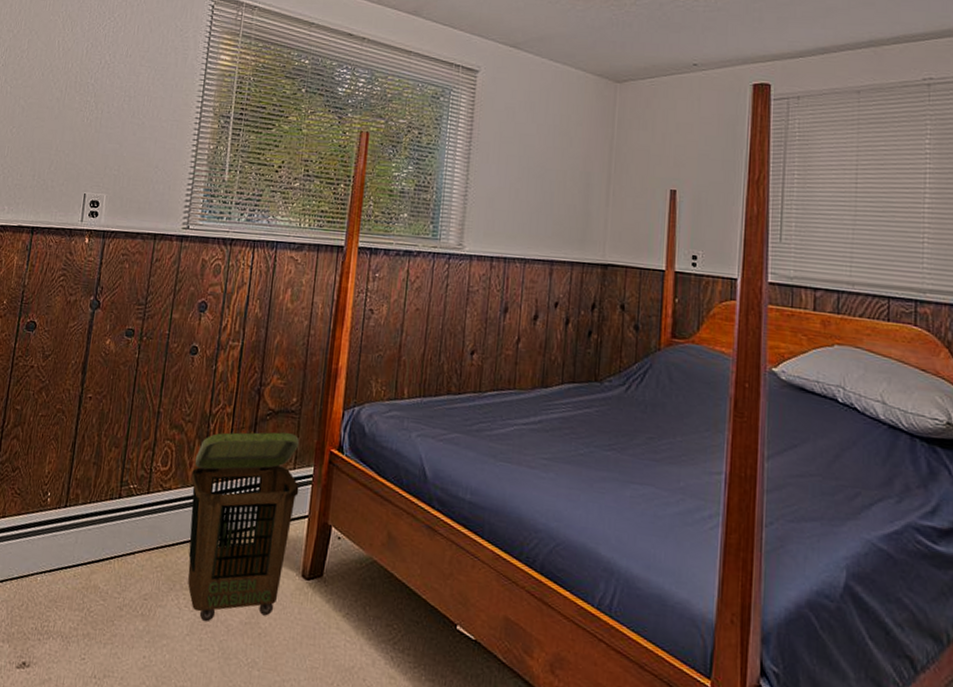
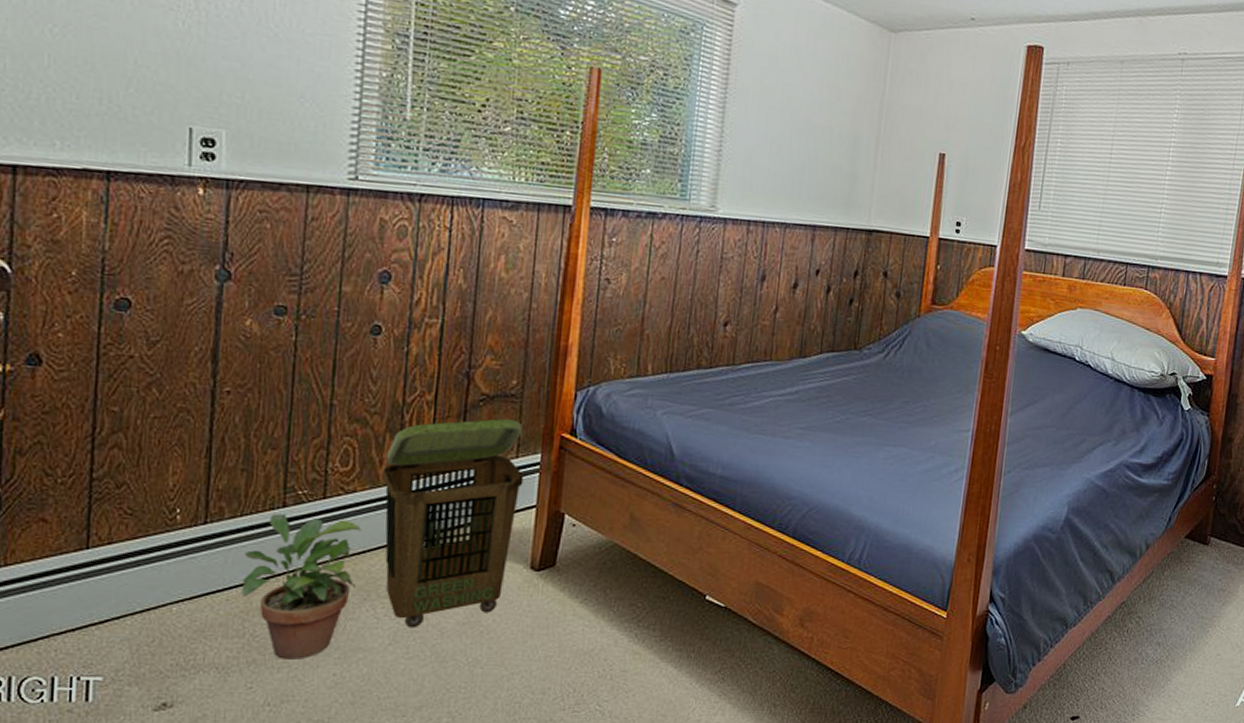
potted plant: none [84,503,174,638] -> present [241,513,363,660]

